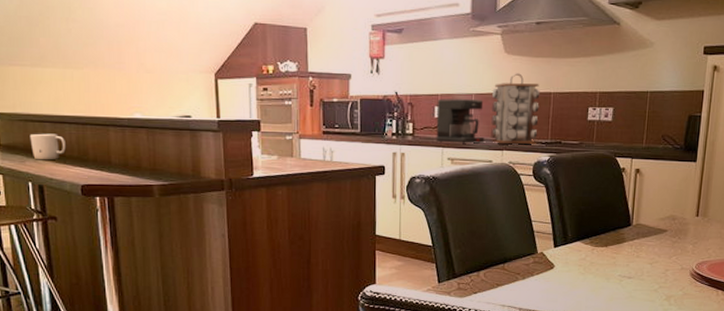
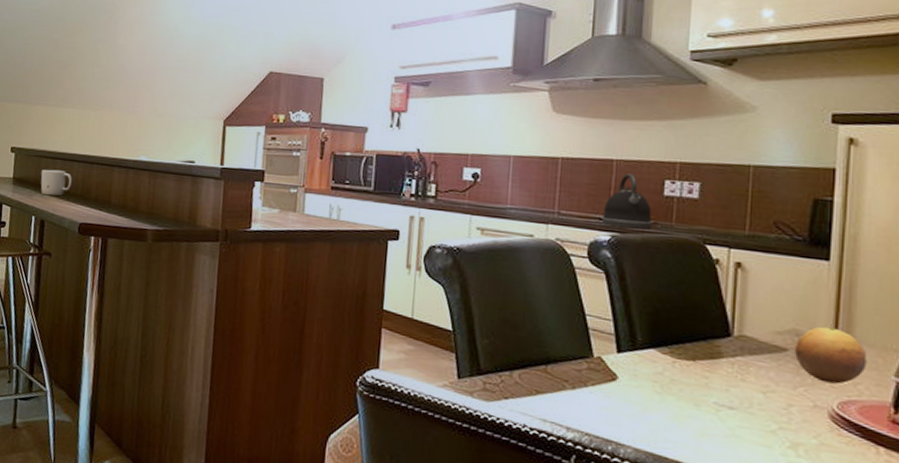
coffee maker: present [436,99,485,144] -> none [463,159,525,214]
spice rack: present [491,73,540,145] -> none [532,135,598,220]
kettle: none [542,104,579,149] -> present [601,173,652,229]
fruit: none [671,211,716,251] -> present [794,326,867,385]

